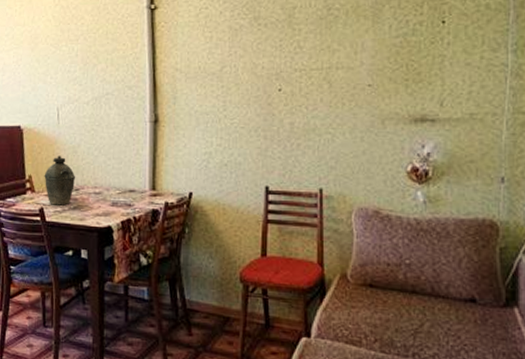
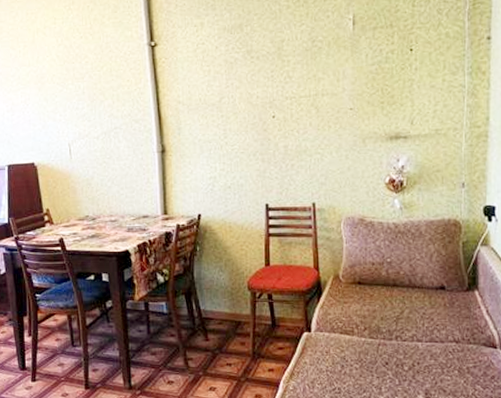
kettle: present [44,156,76,206] -> none [61,189,92,235]

